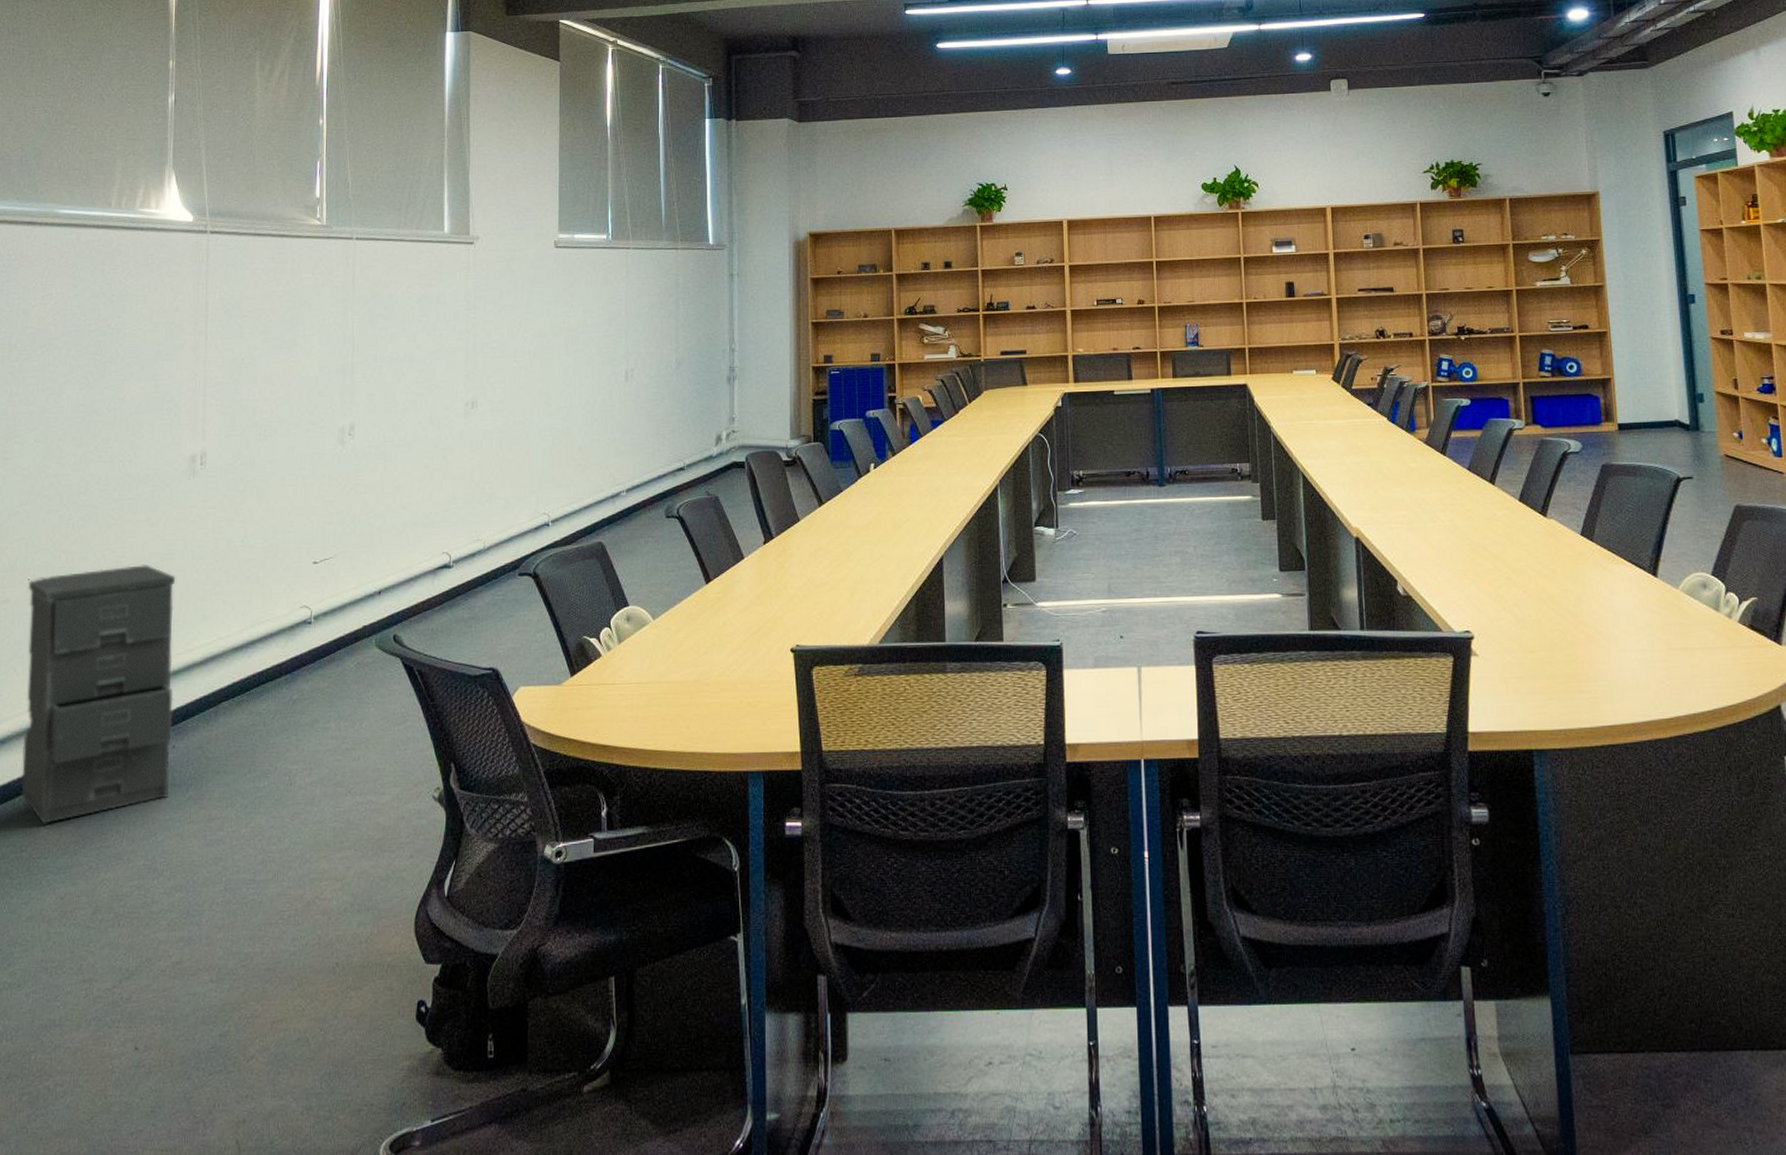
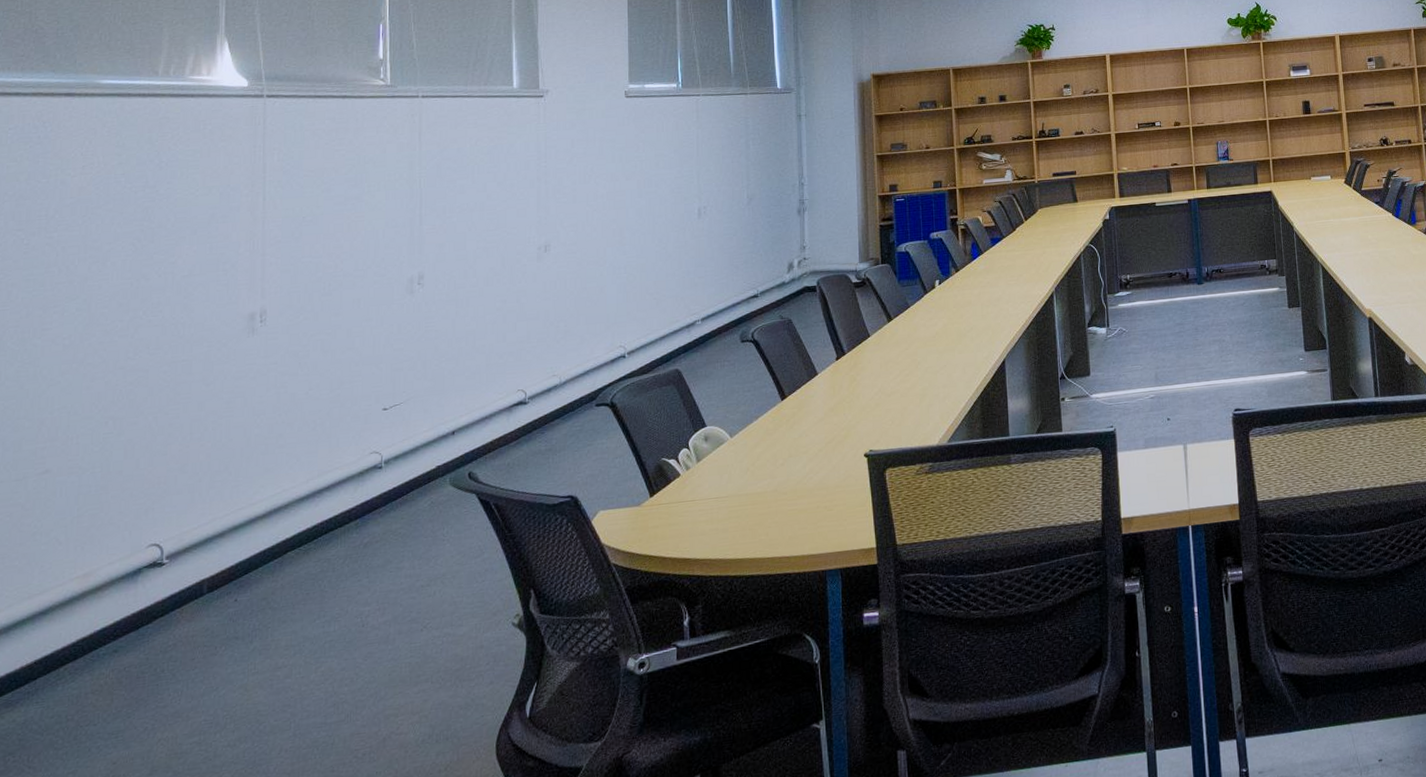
filing cabinet: present [22,565,176,826] -> none [66,424,235,692]

